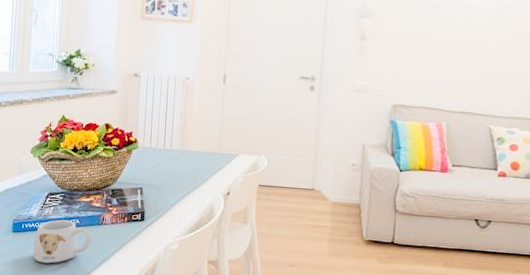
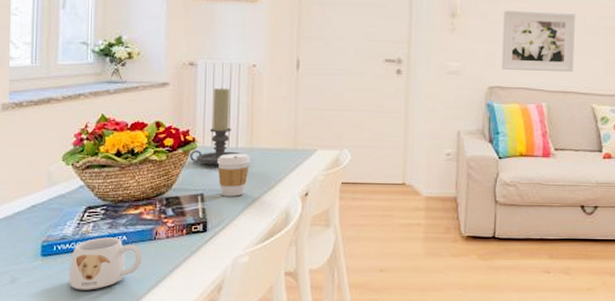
candle holder: none [132,96,174,164] -> present [190,88,241,166]
coffee cup: none [154,154,182,192] -> present [217,154,250,197]
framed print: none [405,35,476,95] -> present [502,10,575,73]

